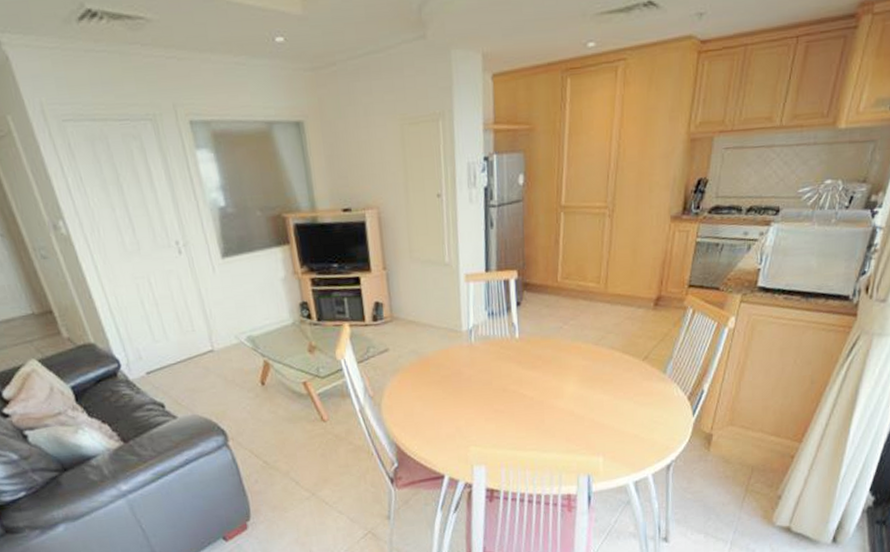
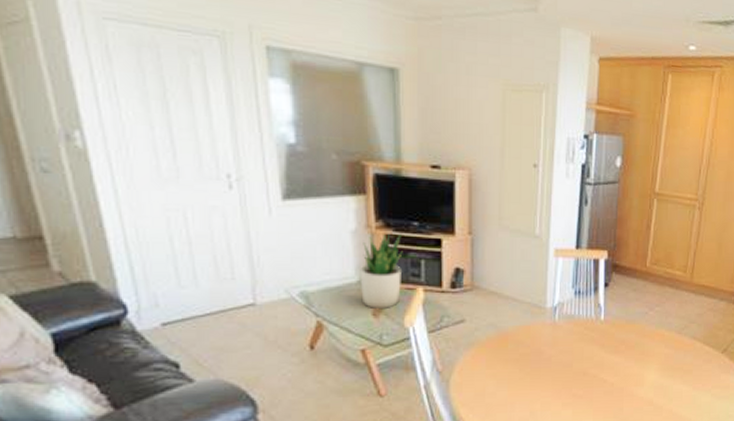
planter: none [292,277,330,346] -> present [361,234,403,308]

